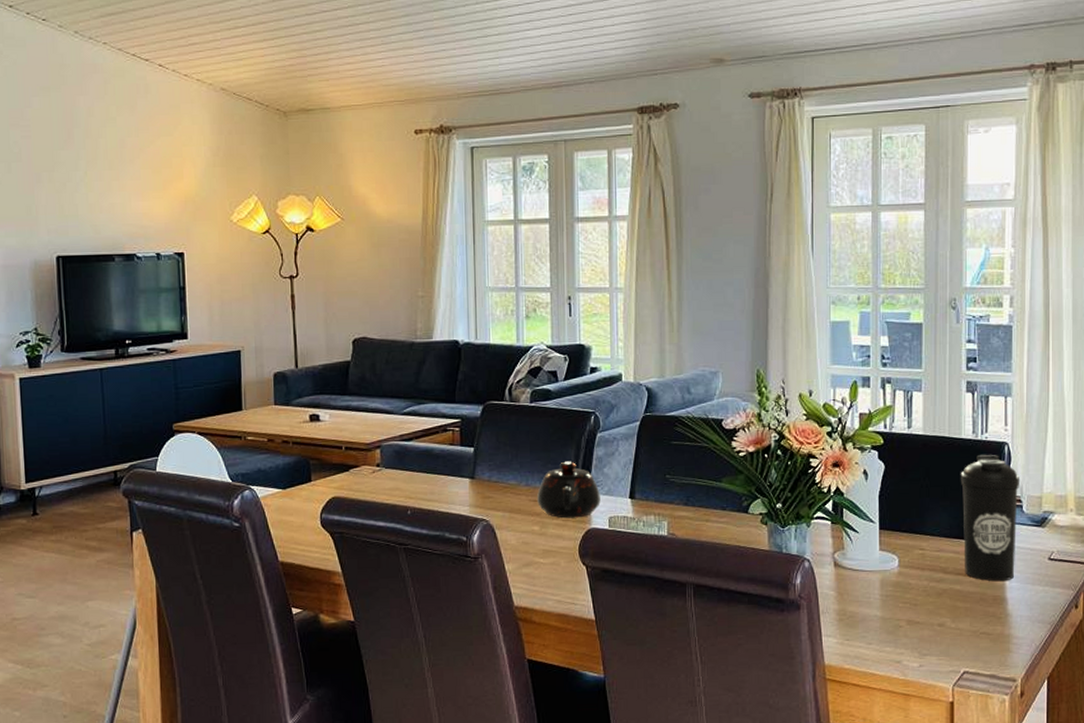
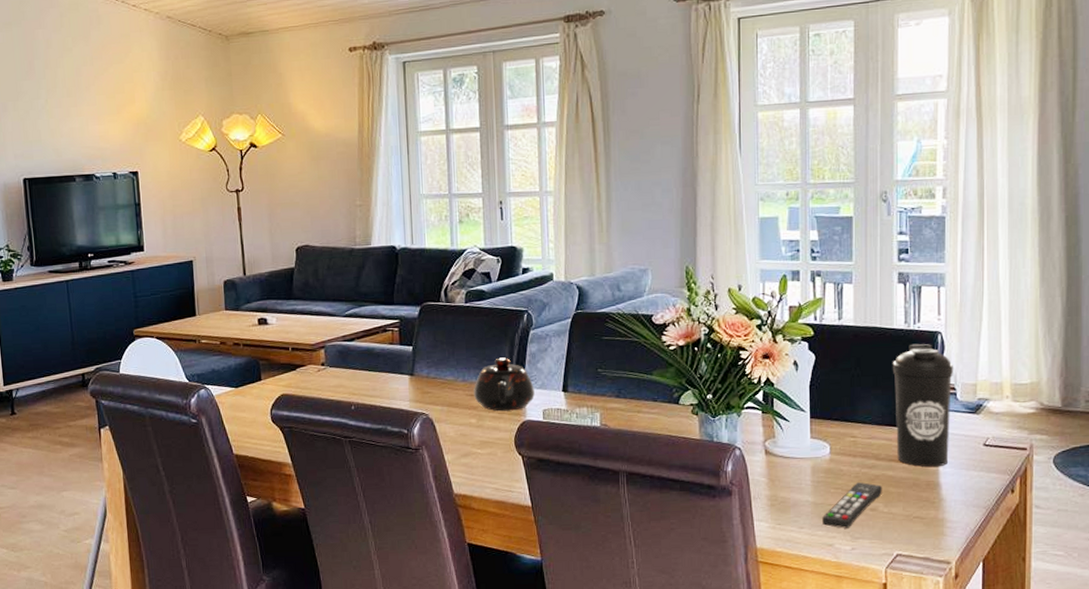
remote control: none [891,597,950,645] -> present [822,482,882,529]

